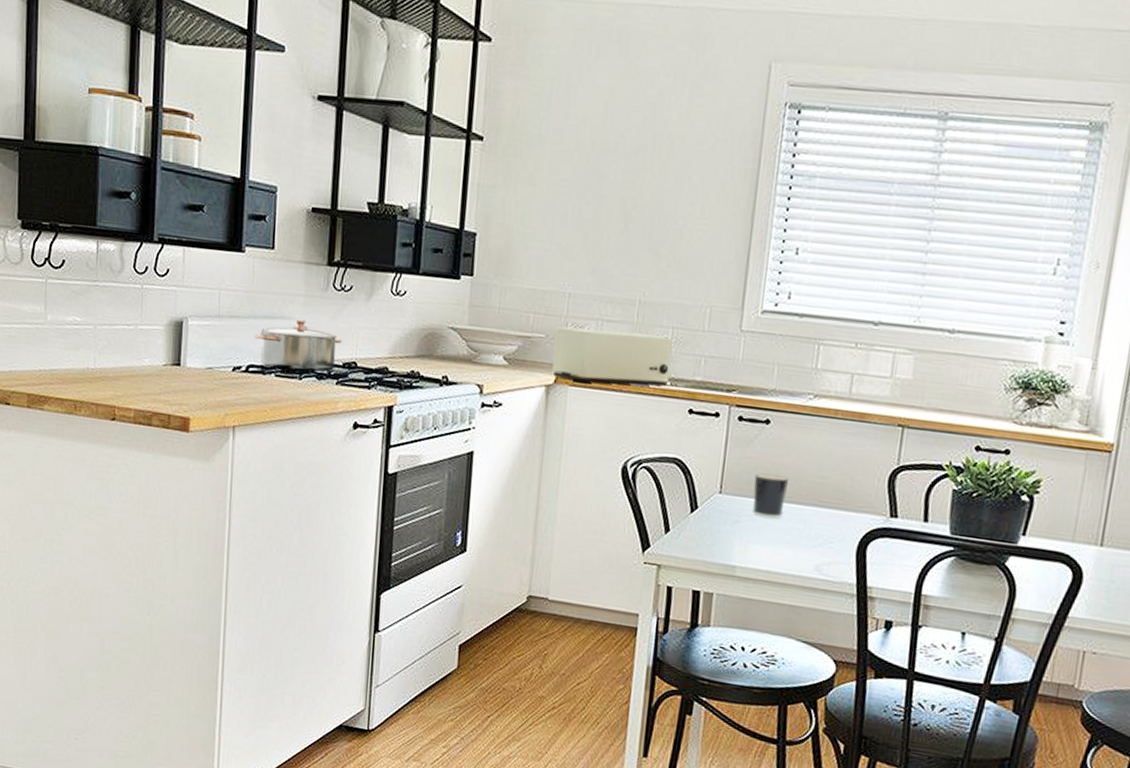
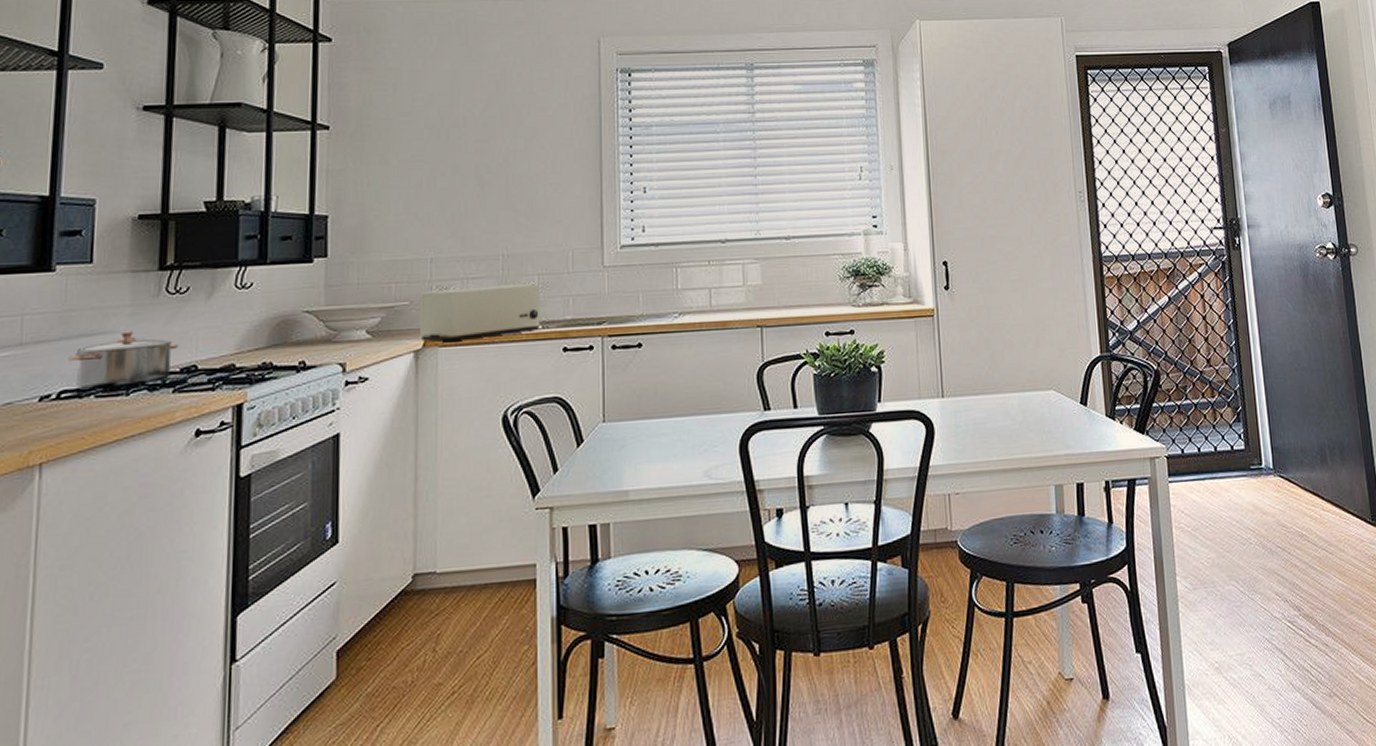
mug: present [753,473,790,519] -> none [634,393,668,438]

